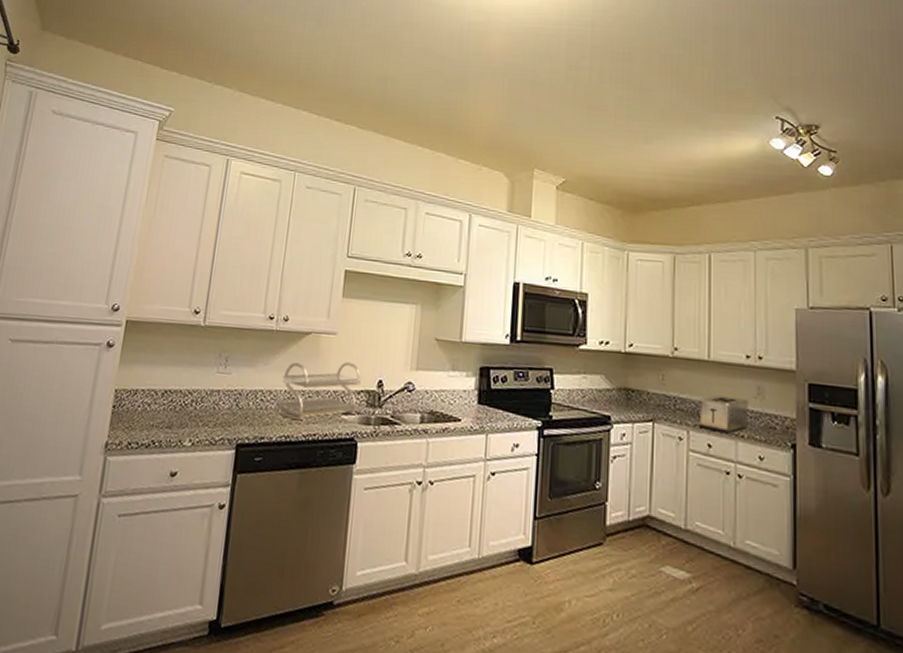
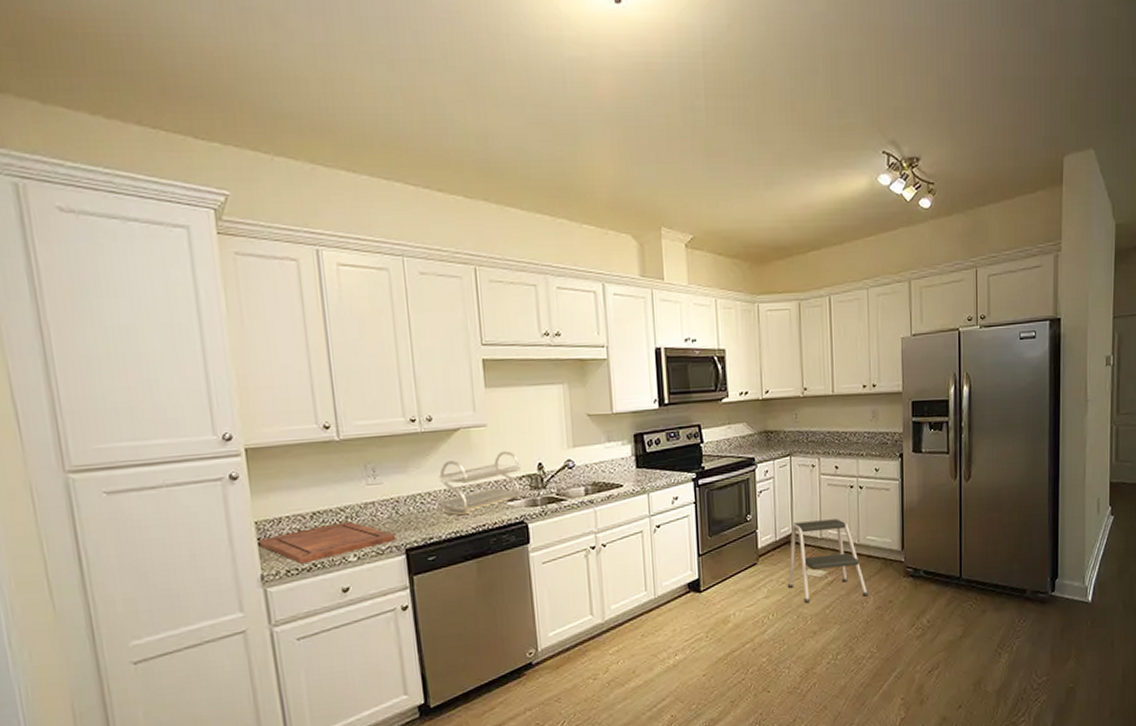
cutting board: none [113,404,231,440] -> present [259,520,396,565]
step stool: none [639,503,746,621] -> present [787,519,869,603]
toaster: present [698,395,749,433] -> none [826,423,866,455]

